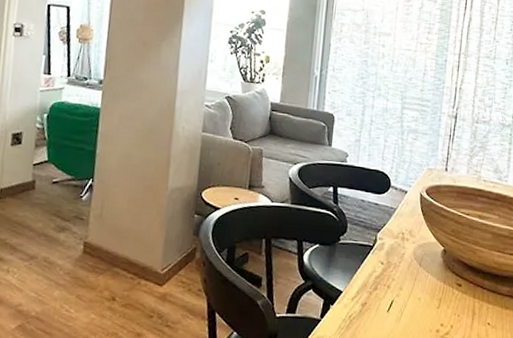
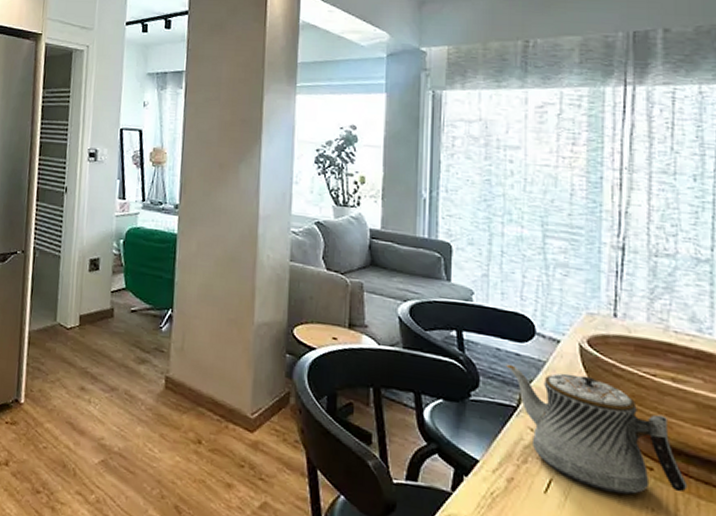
teapot: none [367,212,482,306] -> present [506,364,688,495]

